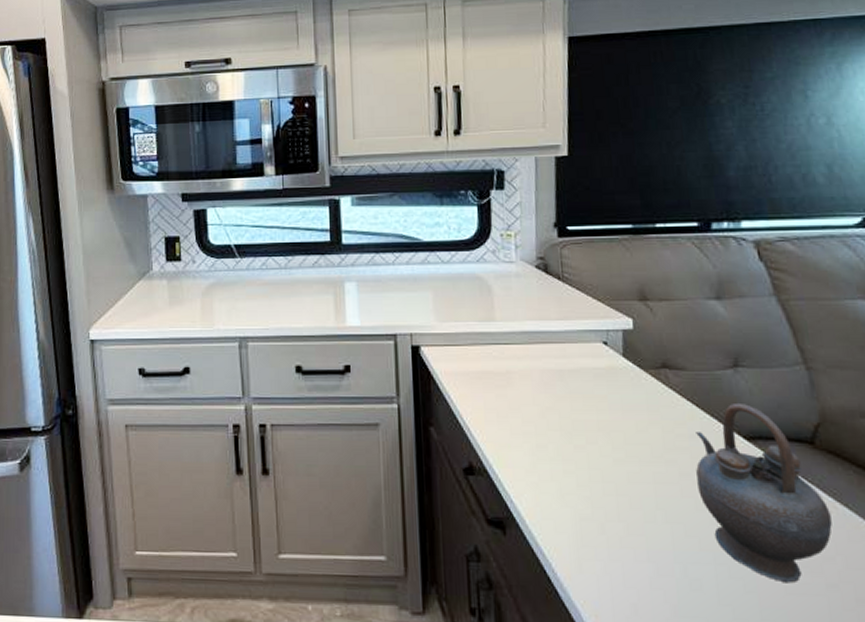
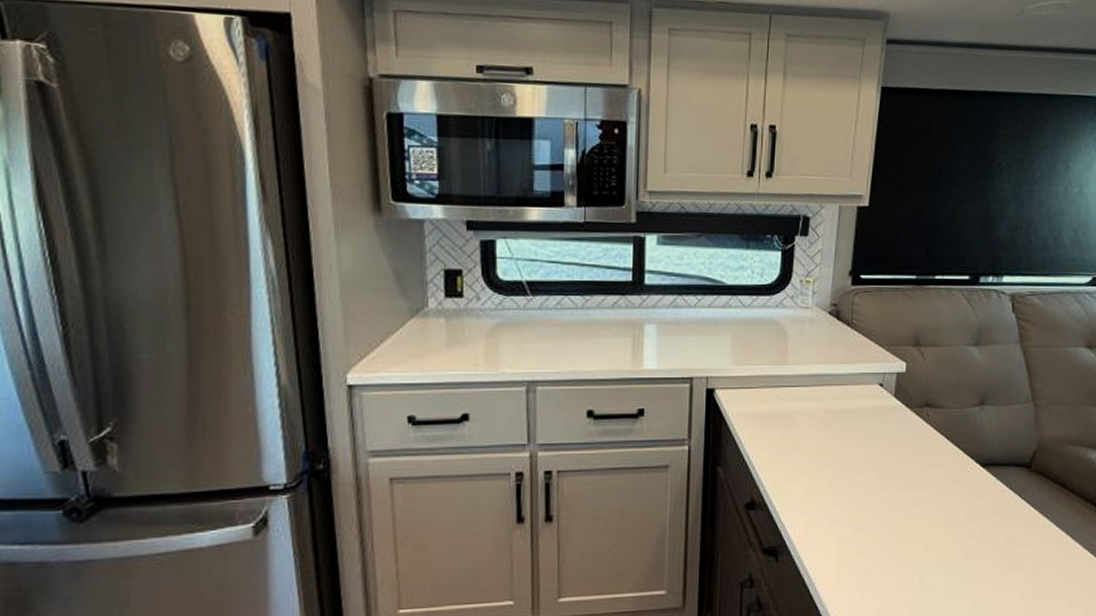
teapot: present [696,404,832,583] -> none [940,436,1034,582]

